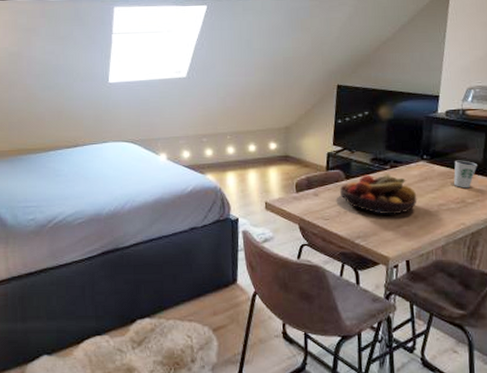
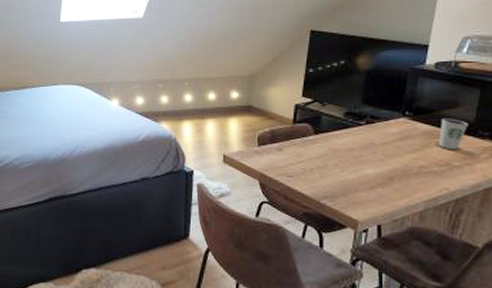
fruit bowl: present [339,173,417,215] -> none [306,129,395,176]

